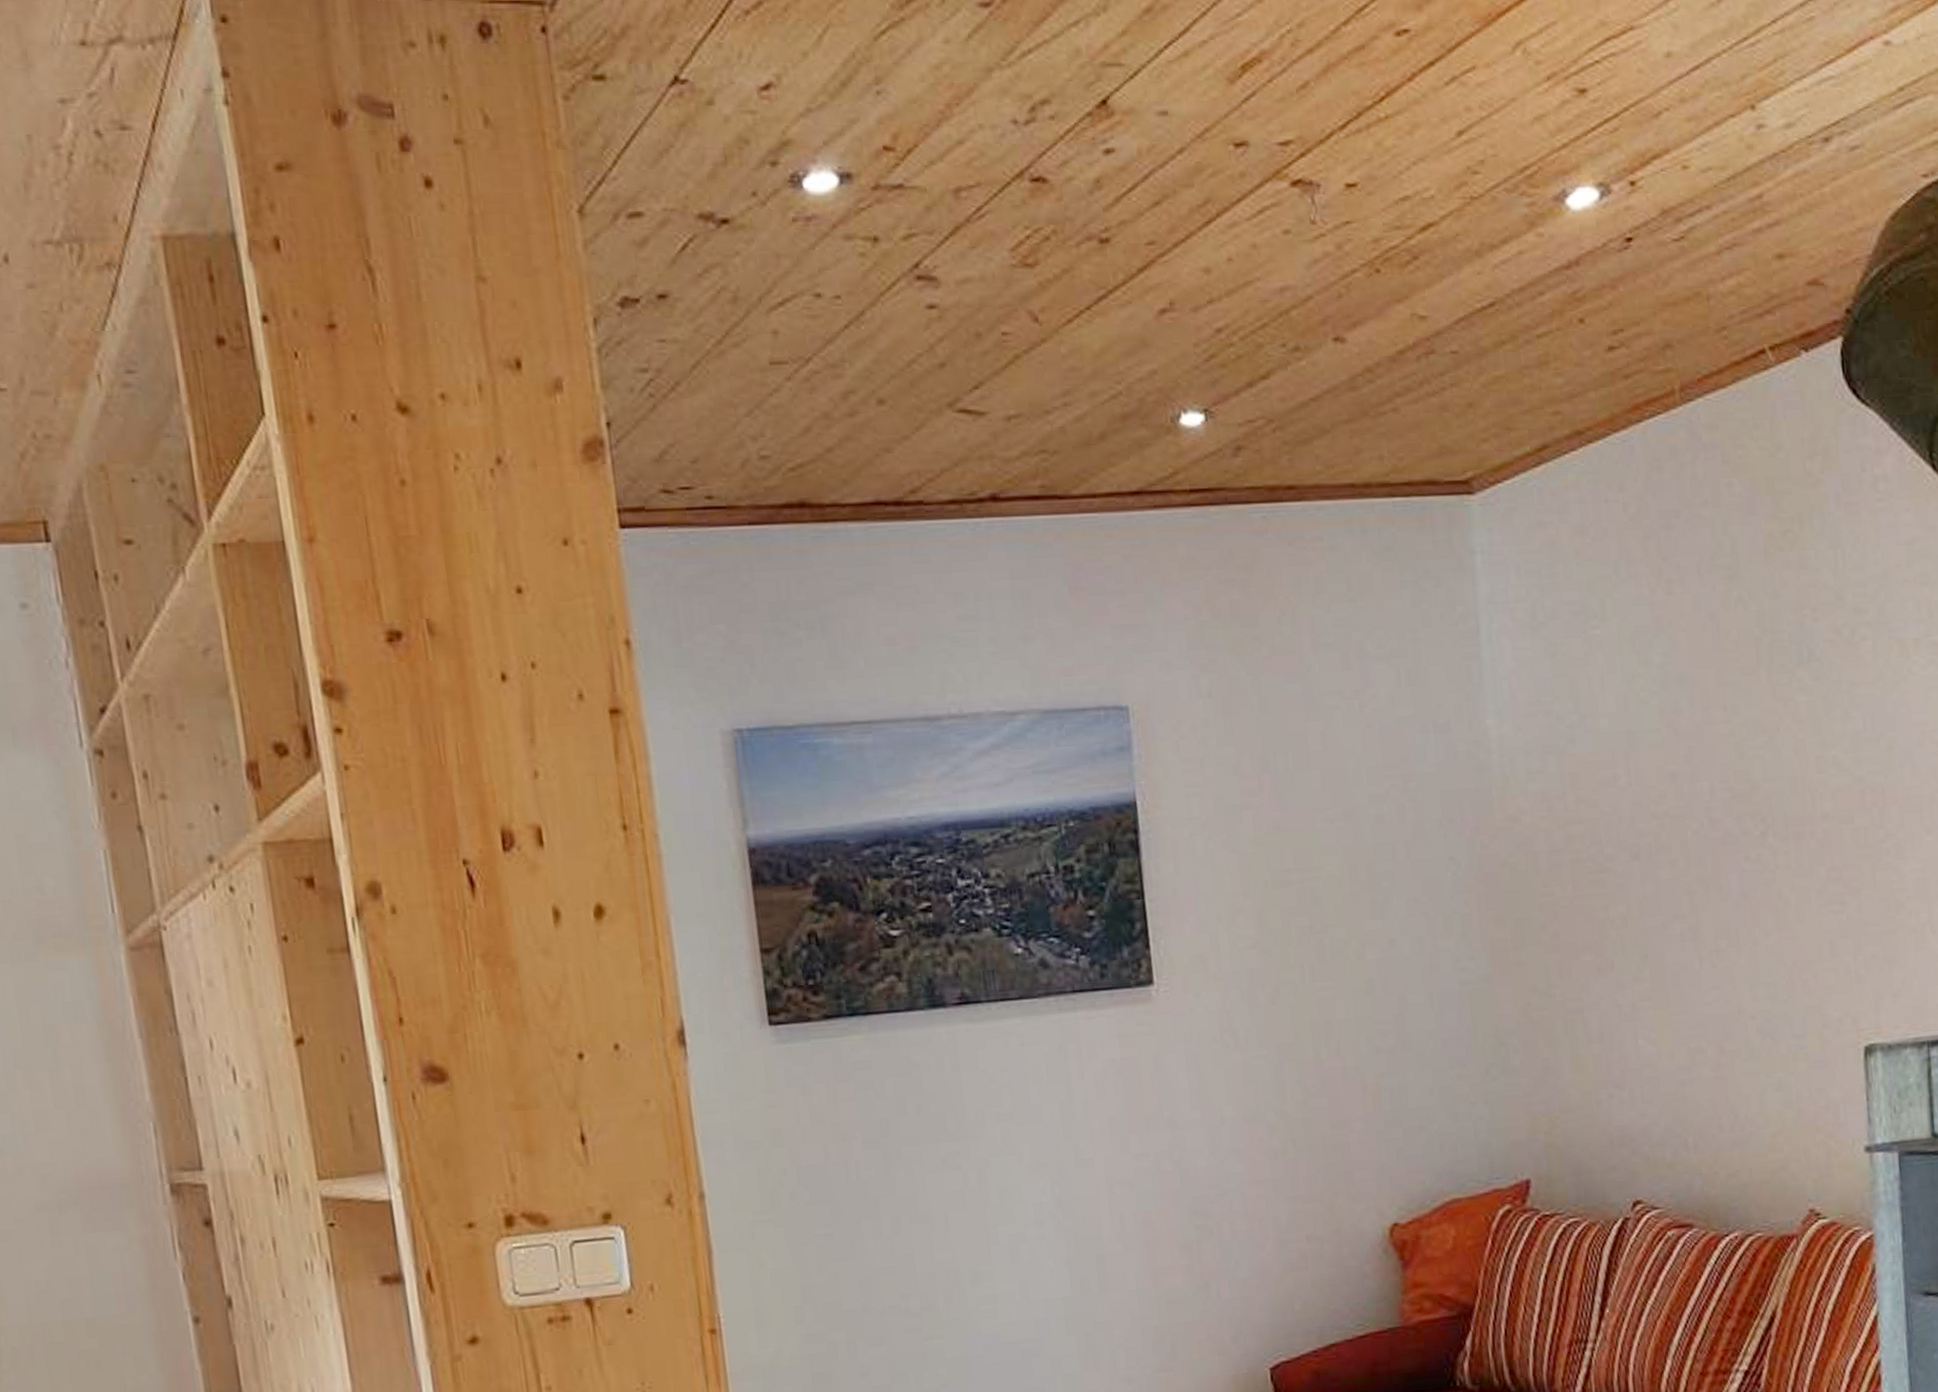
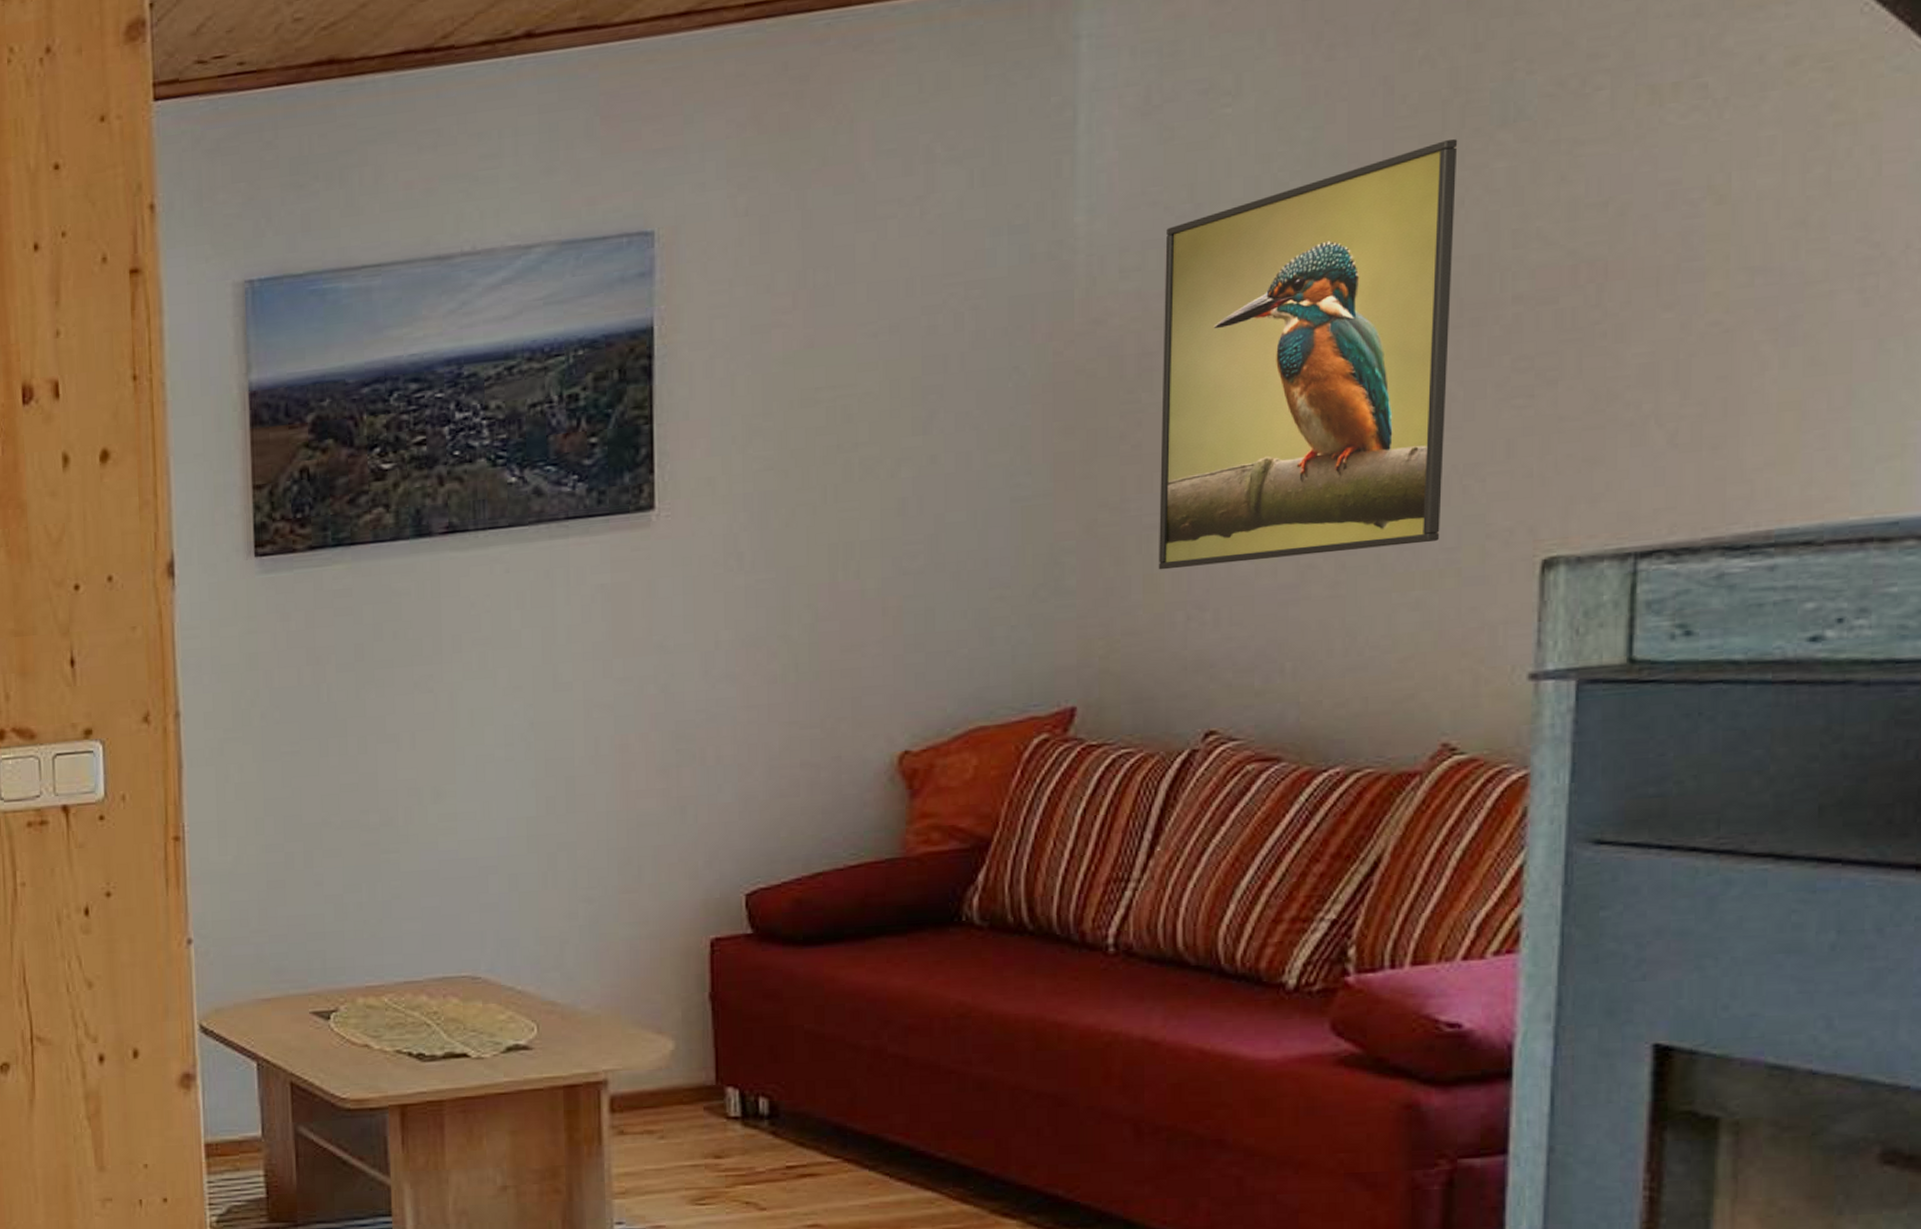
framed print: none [1560,673,1790,1052] -> present [1158,139,1458,570]

